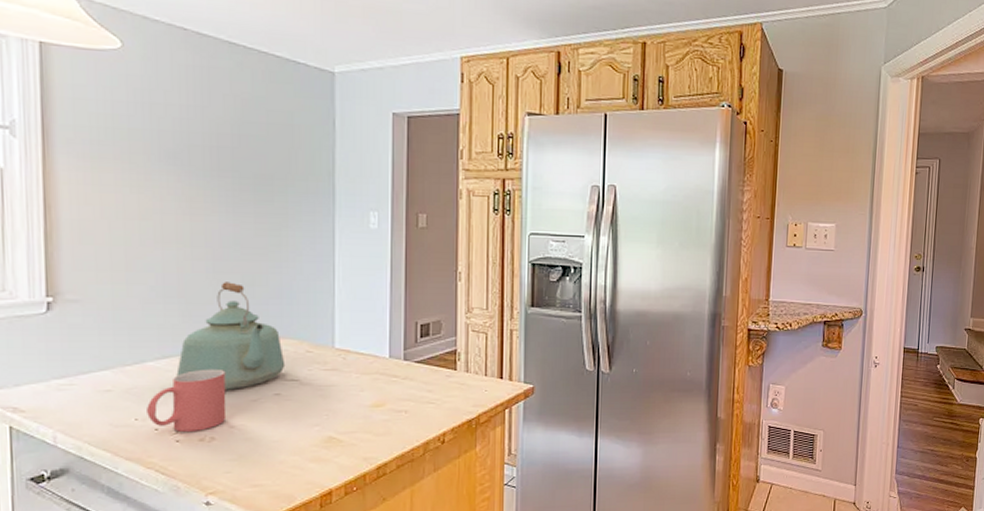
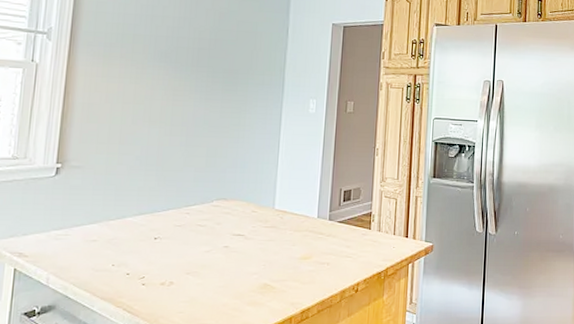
mug: present [147,368,227,432] -> none [122,224,187,276]
kettle: present [176,282,286,391] -> none [148,153,235,243]

